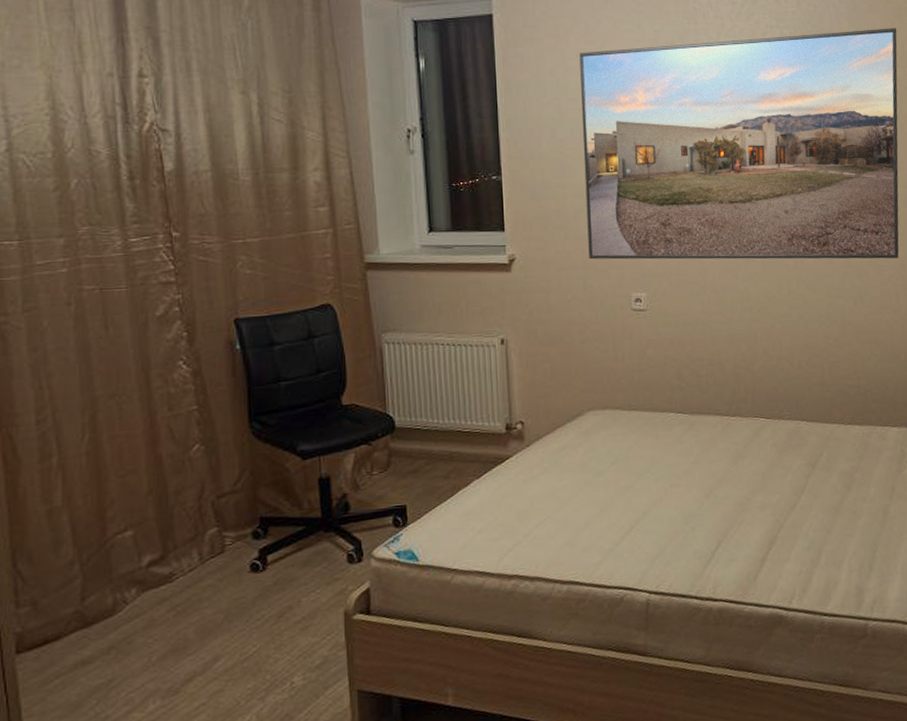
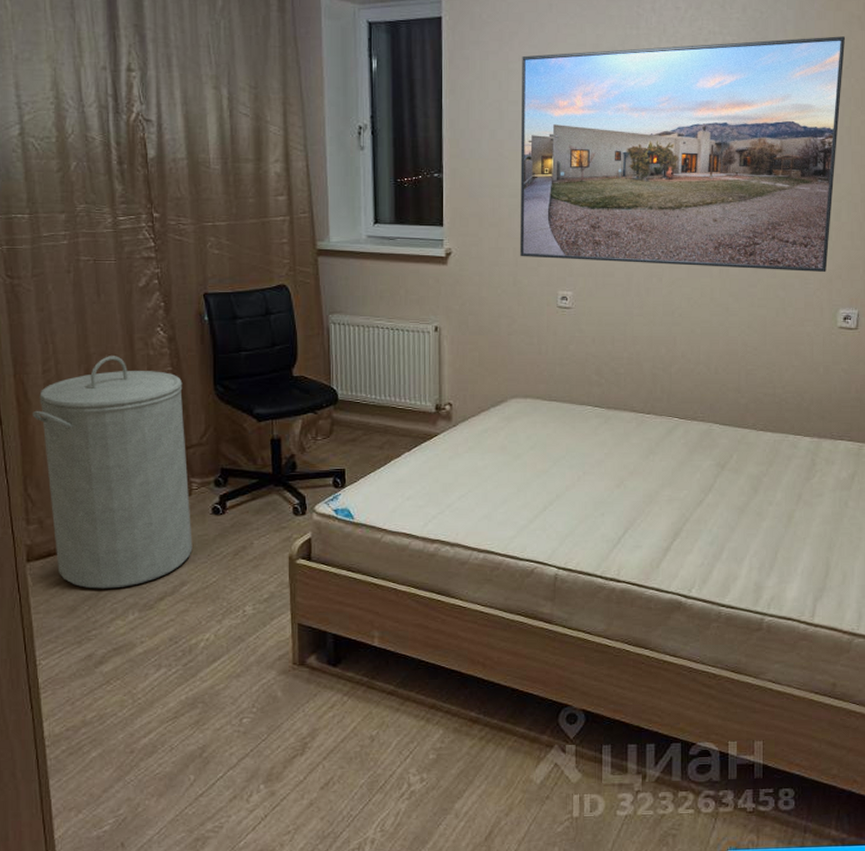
laundry hamper: none [24,397,227,678] -> present [33,356,193,589]

